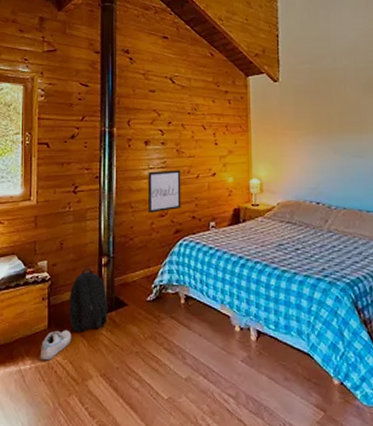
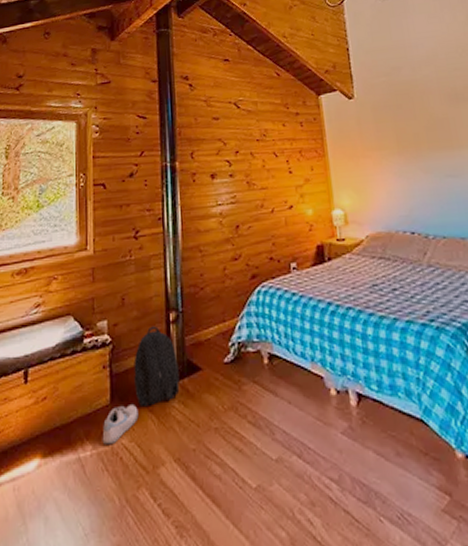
wall art: present [148,170,182,213] -> none [217,204,257,256]

